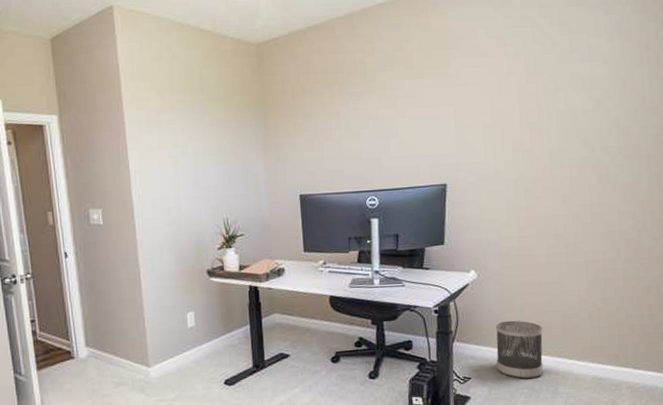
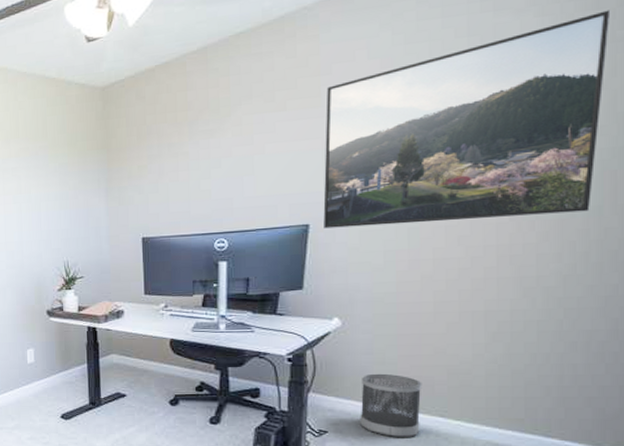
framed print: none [455,14,655,188] -> present [323,10,611,229]

